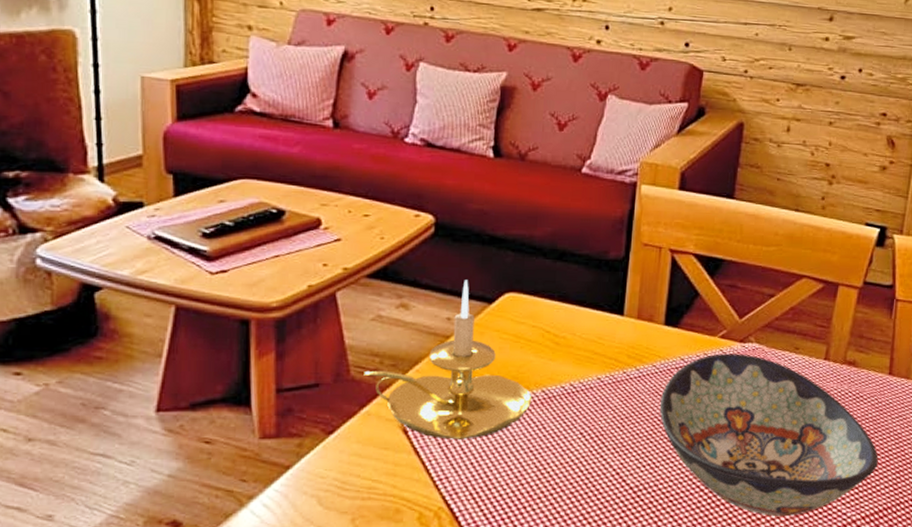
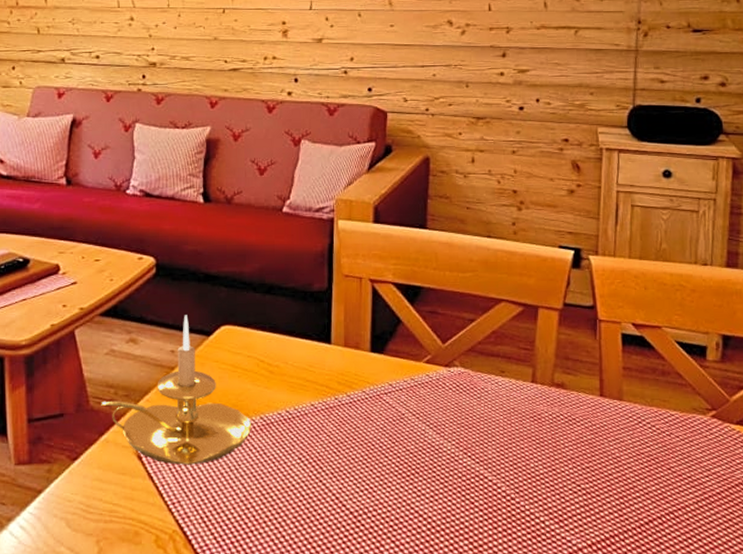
decorative bowl: present [659,353,879,517] -> none [372,378,599,544]

